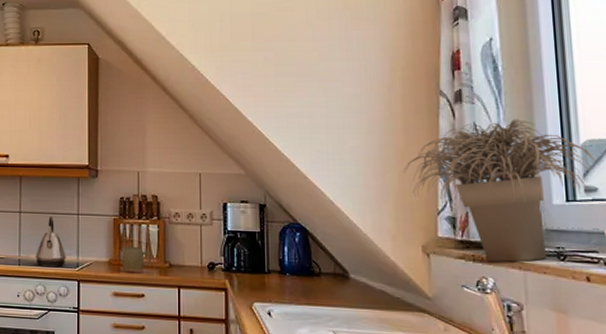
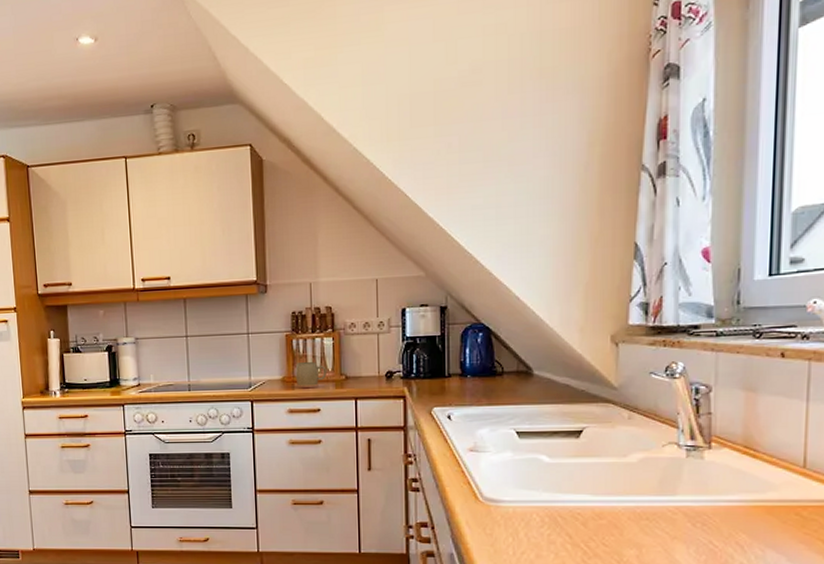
kettle: present [35,217,67,268] -> none [205,338,238,390]
potted plant: present [403,118,595,262] -> none [595,189,806,345]

